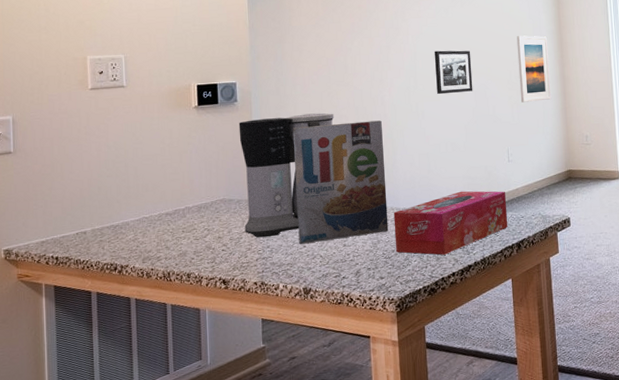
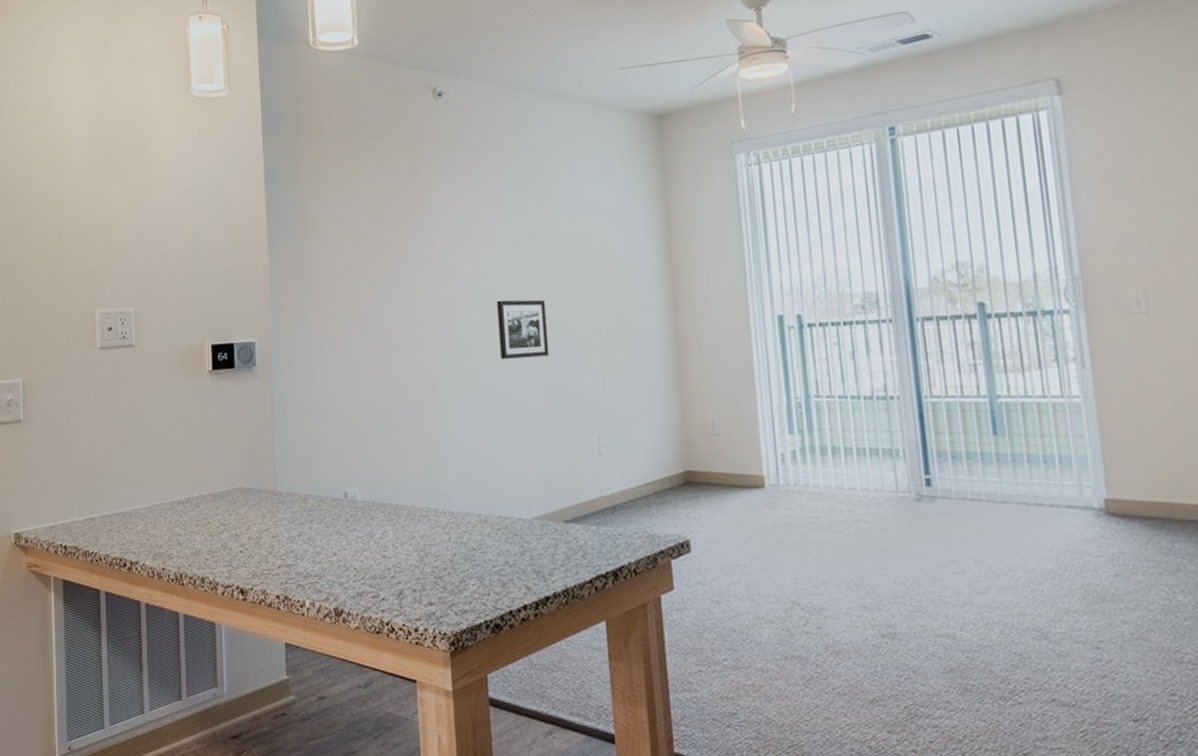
coffee maker: present [238,113,335,238] -> none [258,381,371,539]
cereal box: present [292,120,389,244] -> none [320,393,439,551]
tissue box: present [393,191,508,255] -> none [445,493,600,580]
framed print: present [516,35,552,103] -> none [609,278,661,373]

